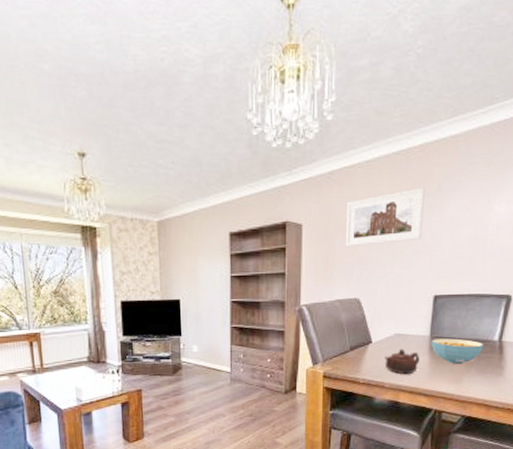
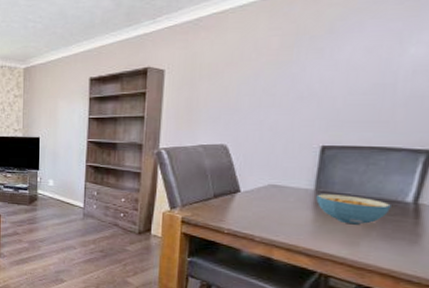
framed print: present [345,188,425,247] -> none [212,30,312,93]
teapot: present [384,349,420,375] -> none [255,201,301,230]

